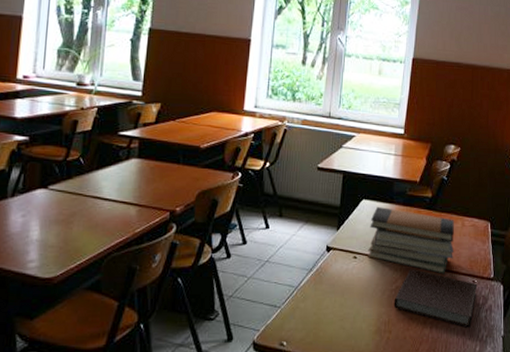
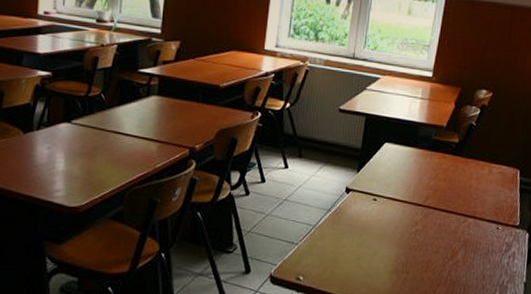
book stack: present [367,207,454,274] -> none [388,151,481,220]
notebook: present [393,269,478,328] -> none [412,213,502,273]

